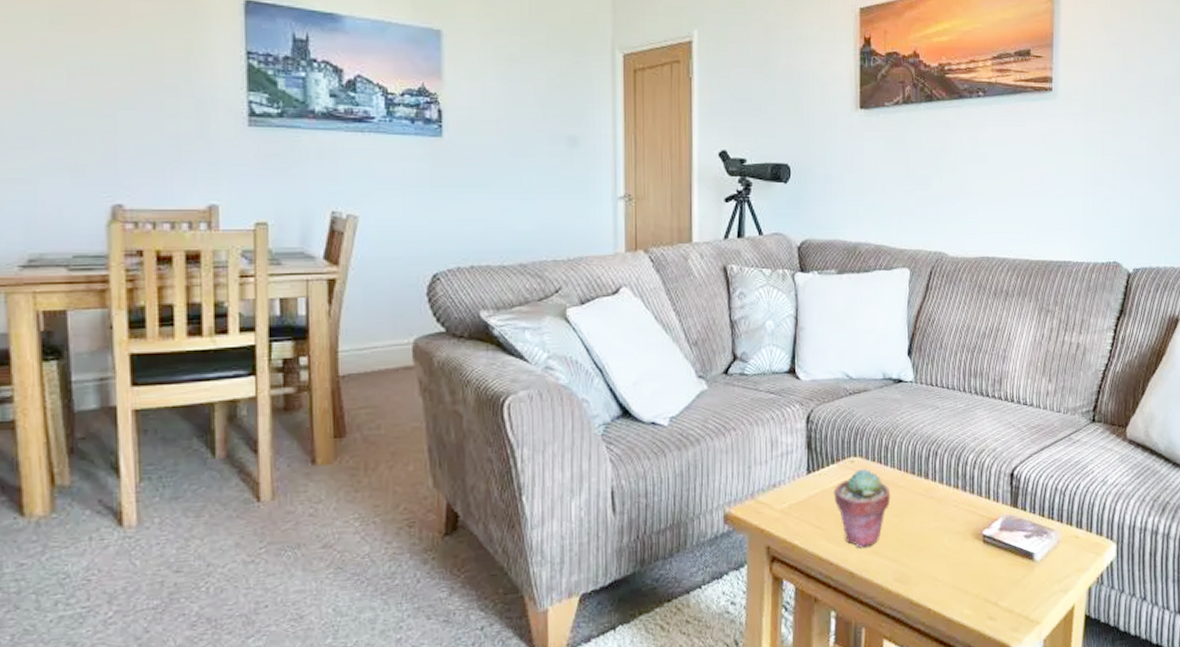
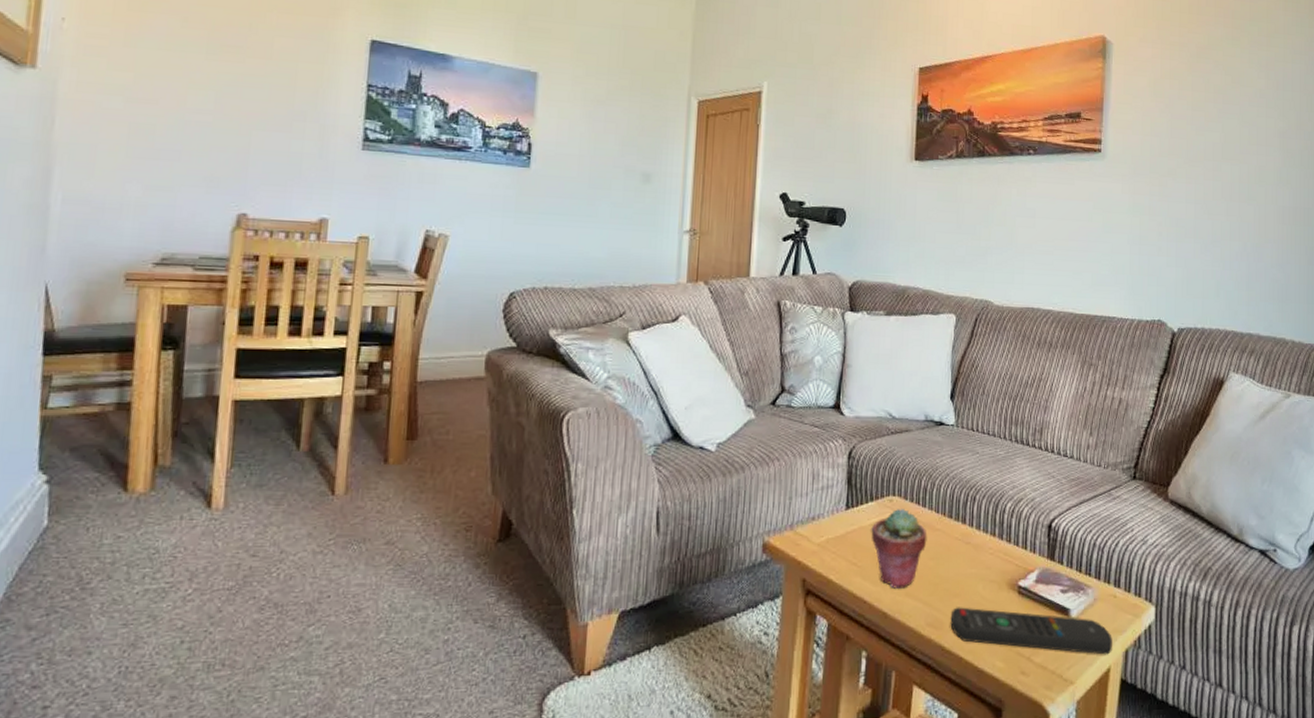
remote control: none [917,560,1076,594] -> present [950,607,1112,655]

